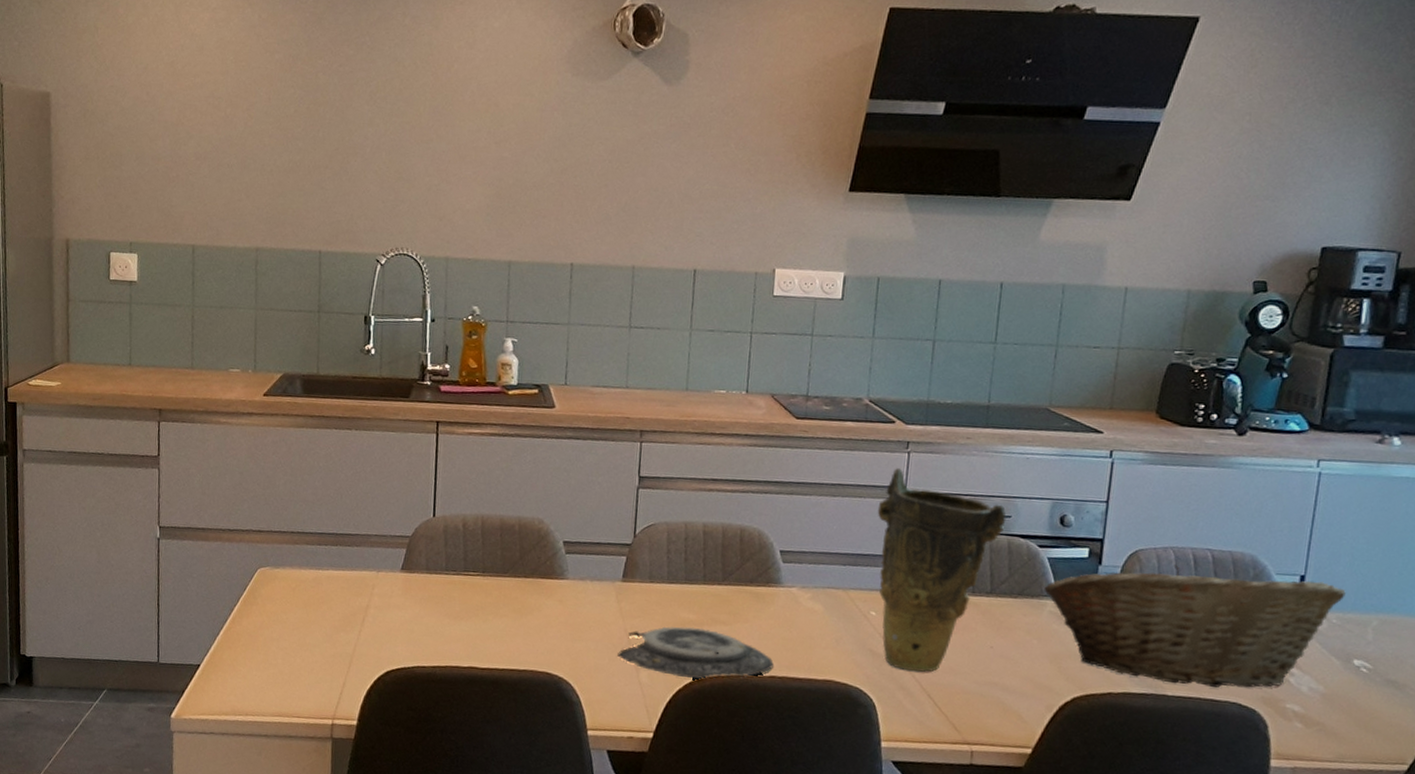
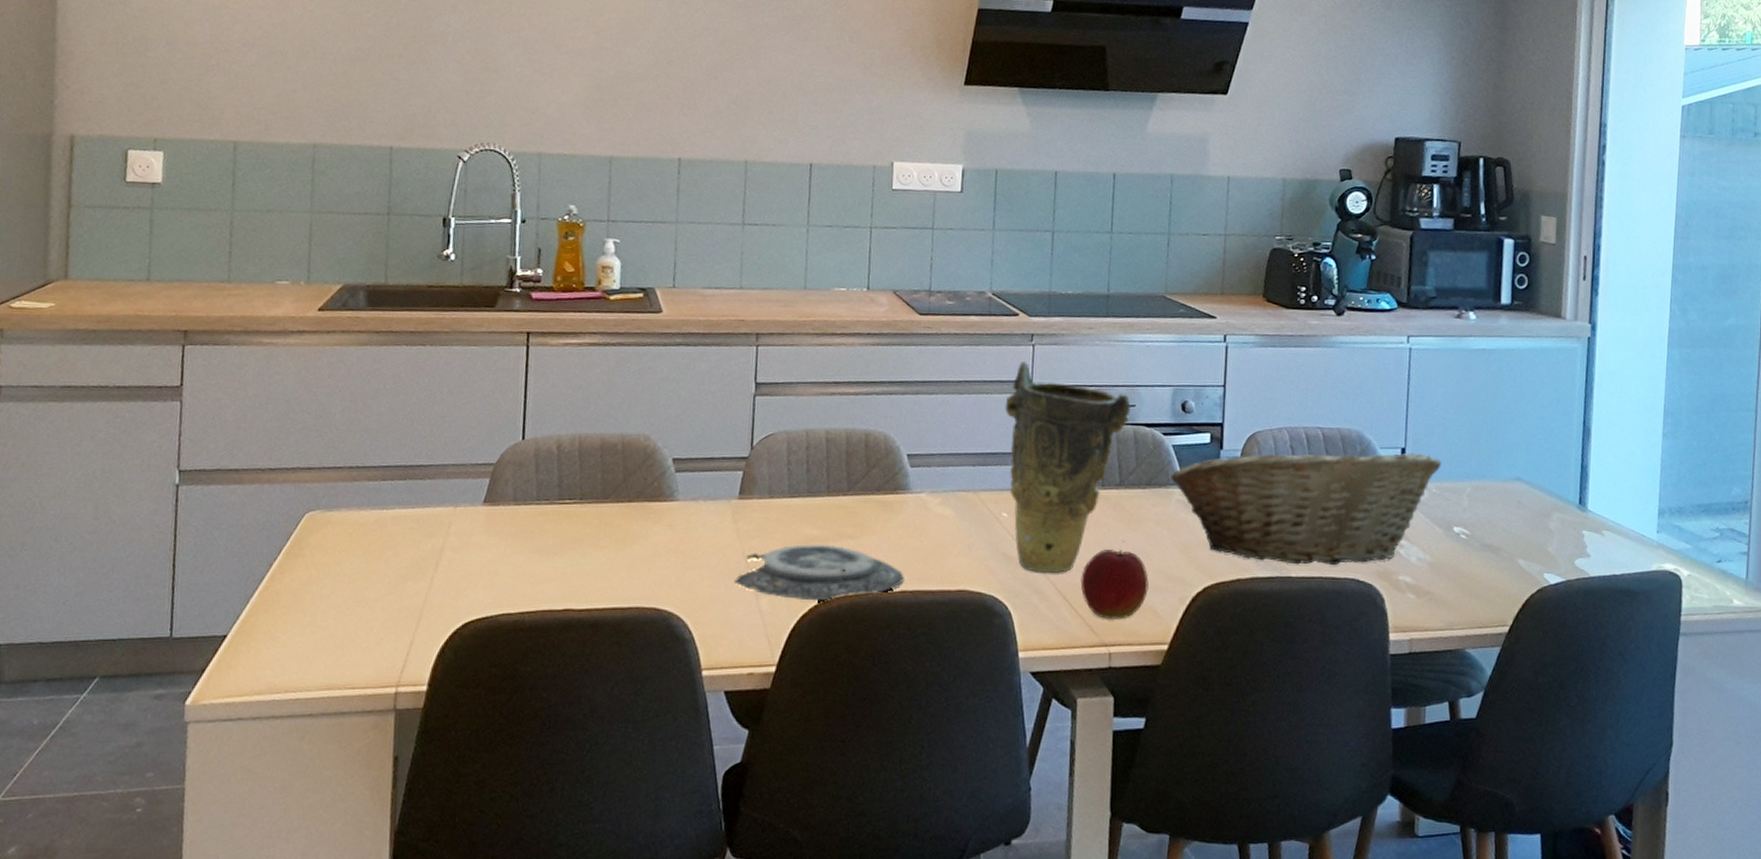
apple: none [945,653,1015,721] -> present [1080,549,1149,619]

